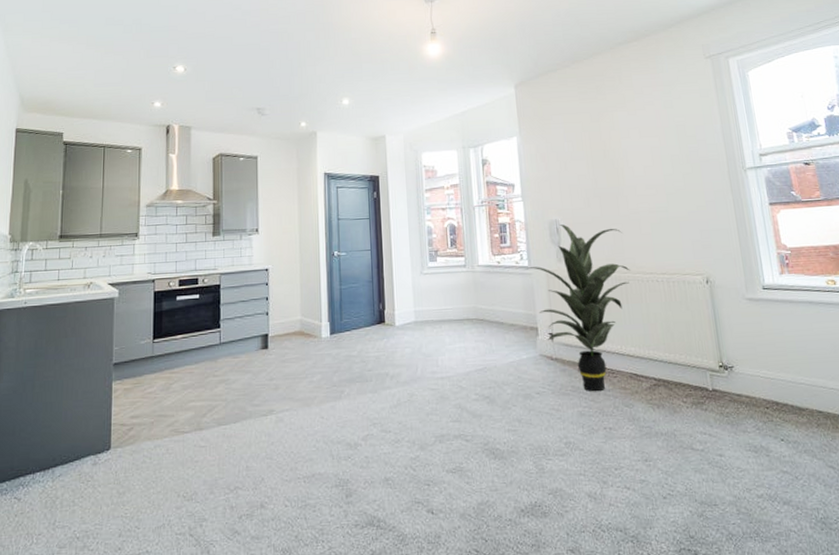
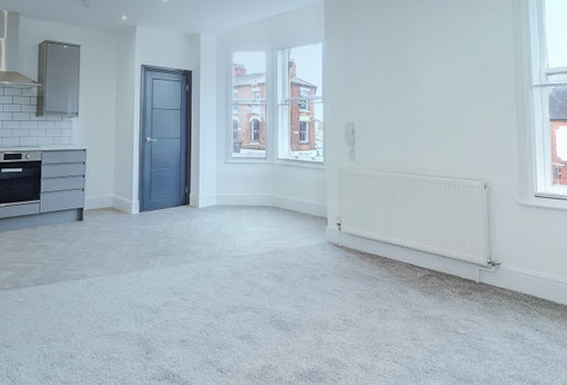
indoor plant: present [525,224,630,392] -> none [320,127,416,278]

